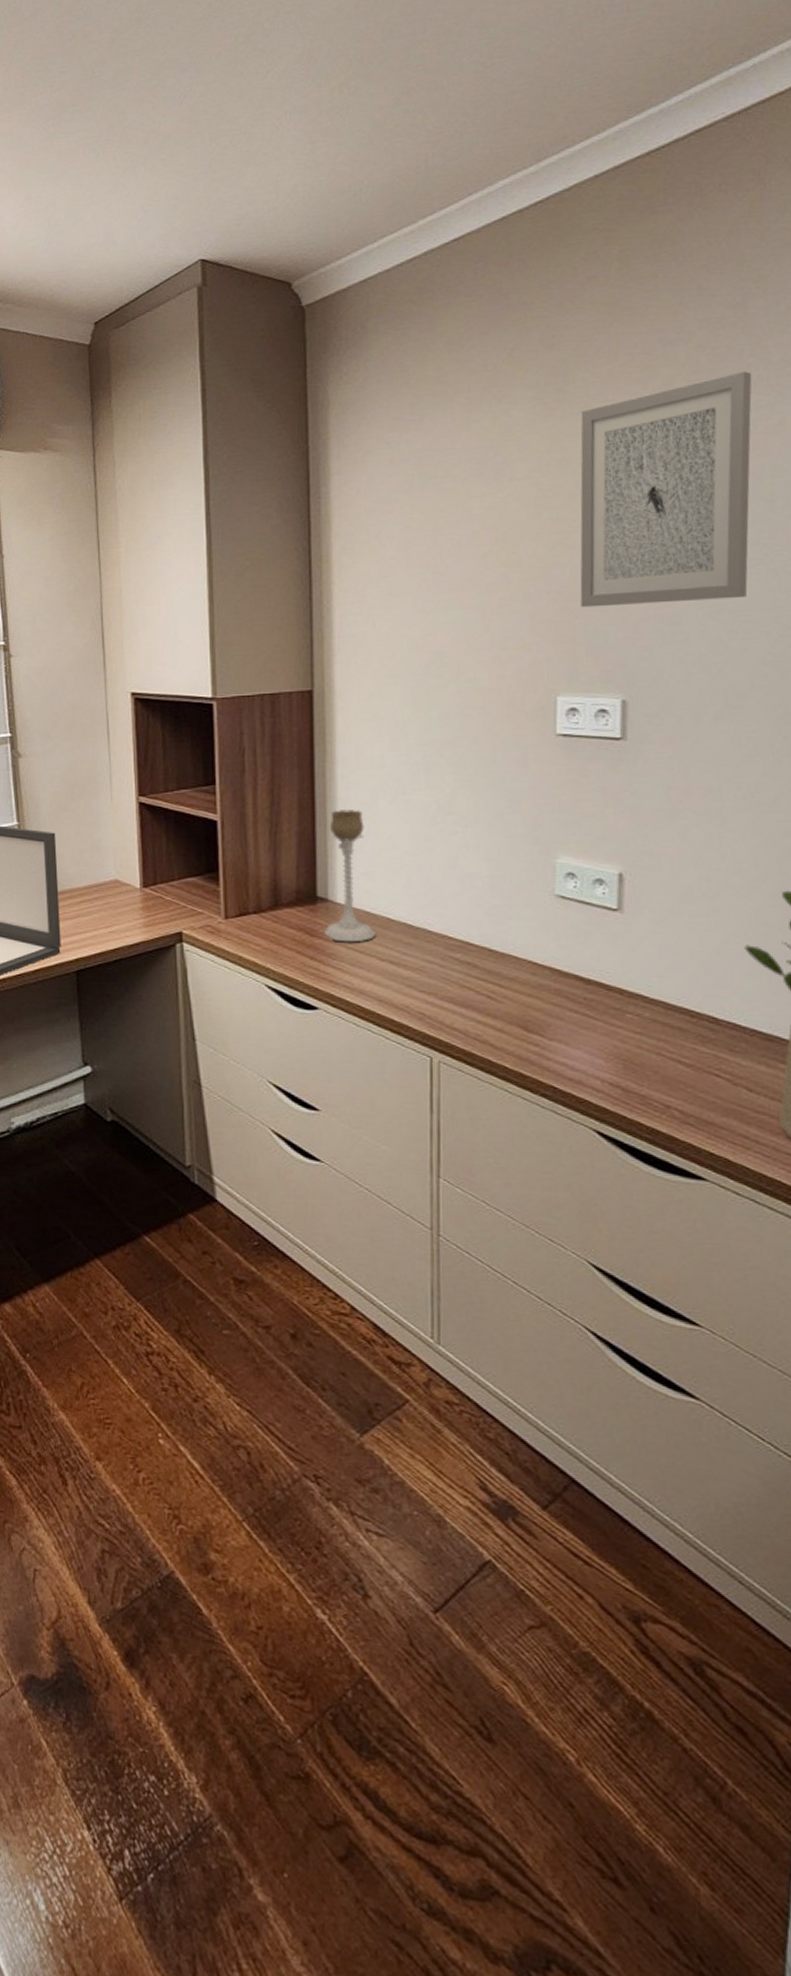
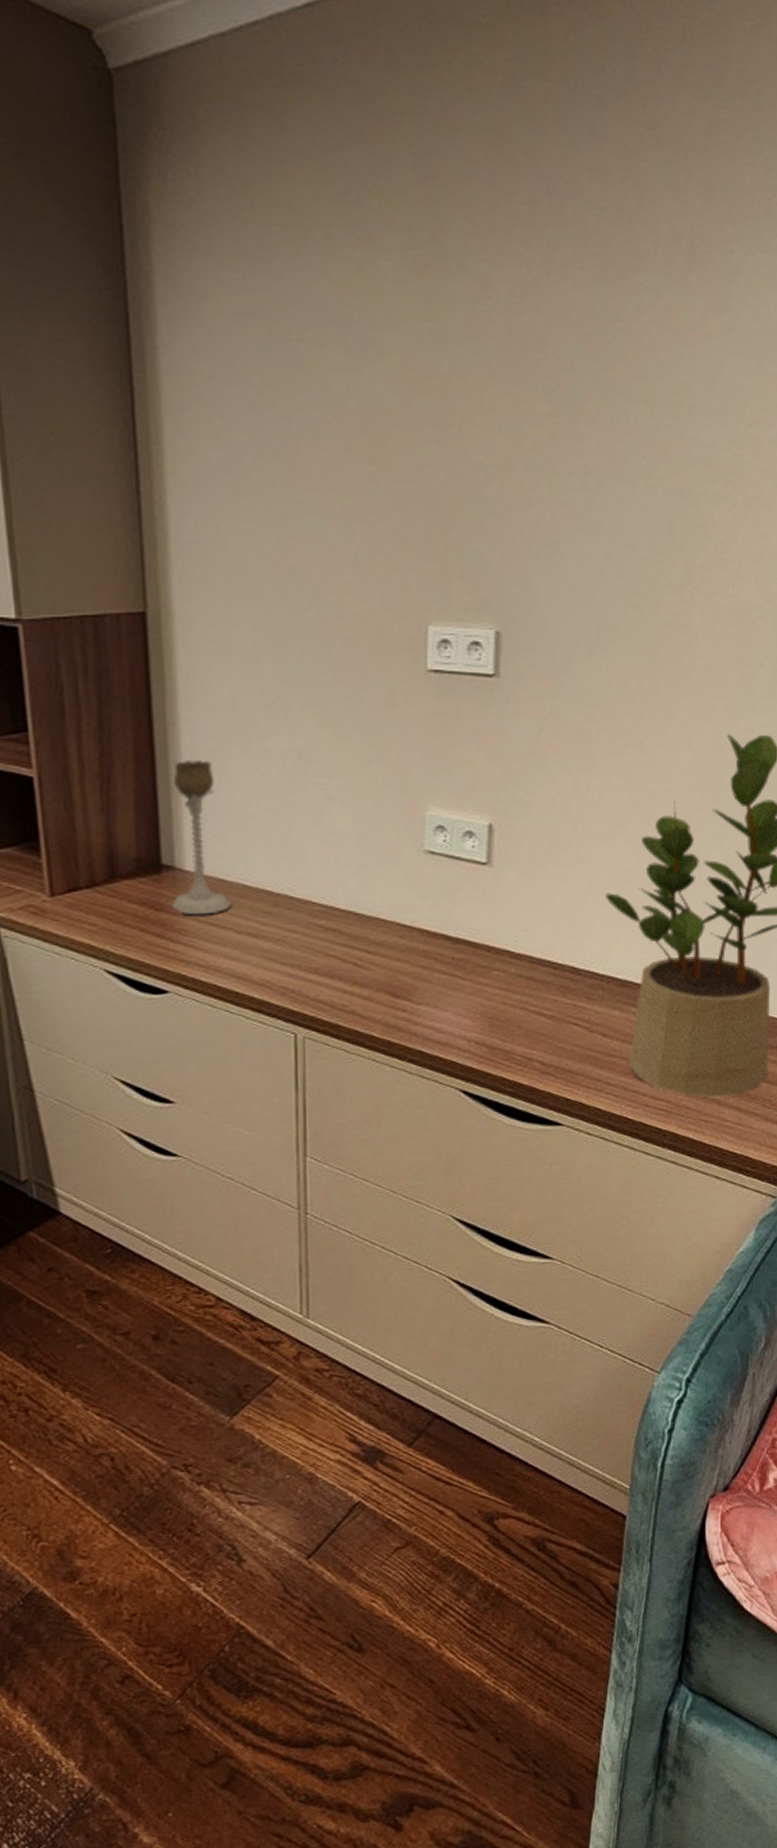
wall art: present [580,371,752,608] -> none [454,242,640,521]

